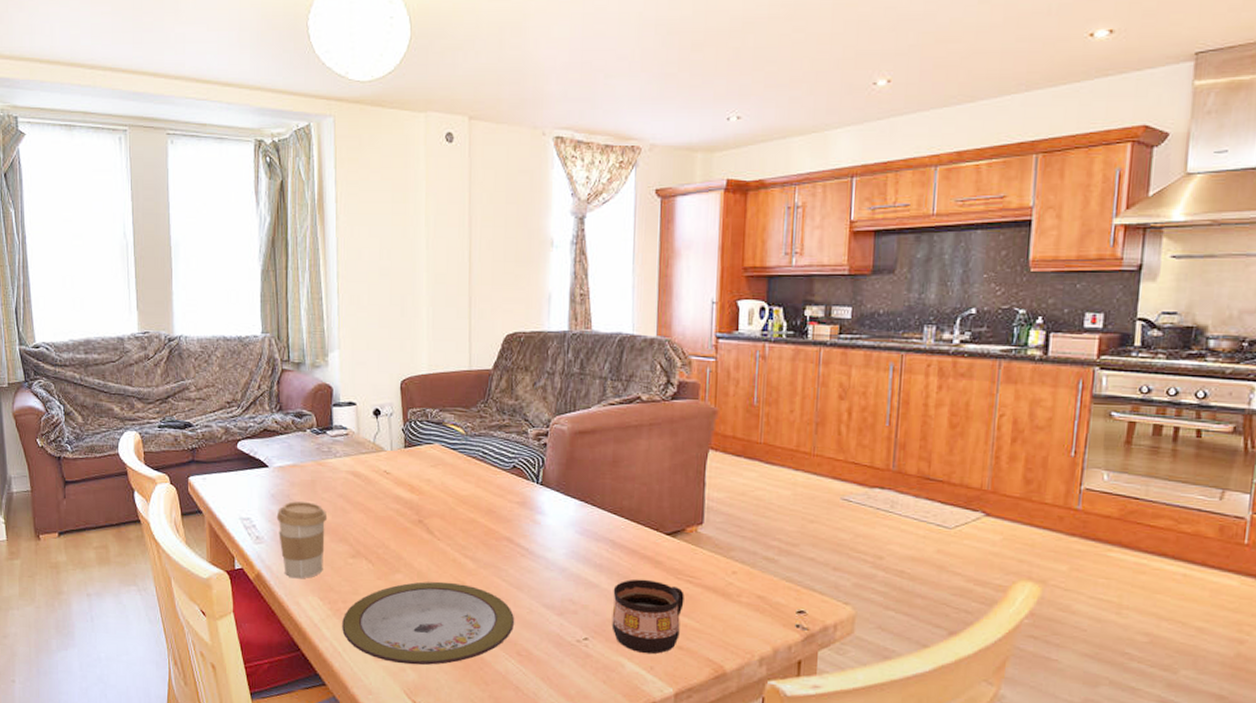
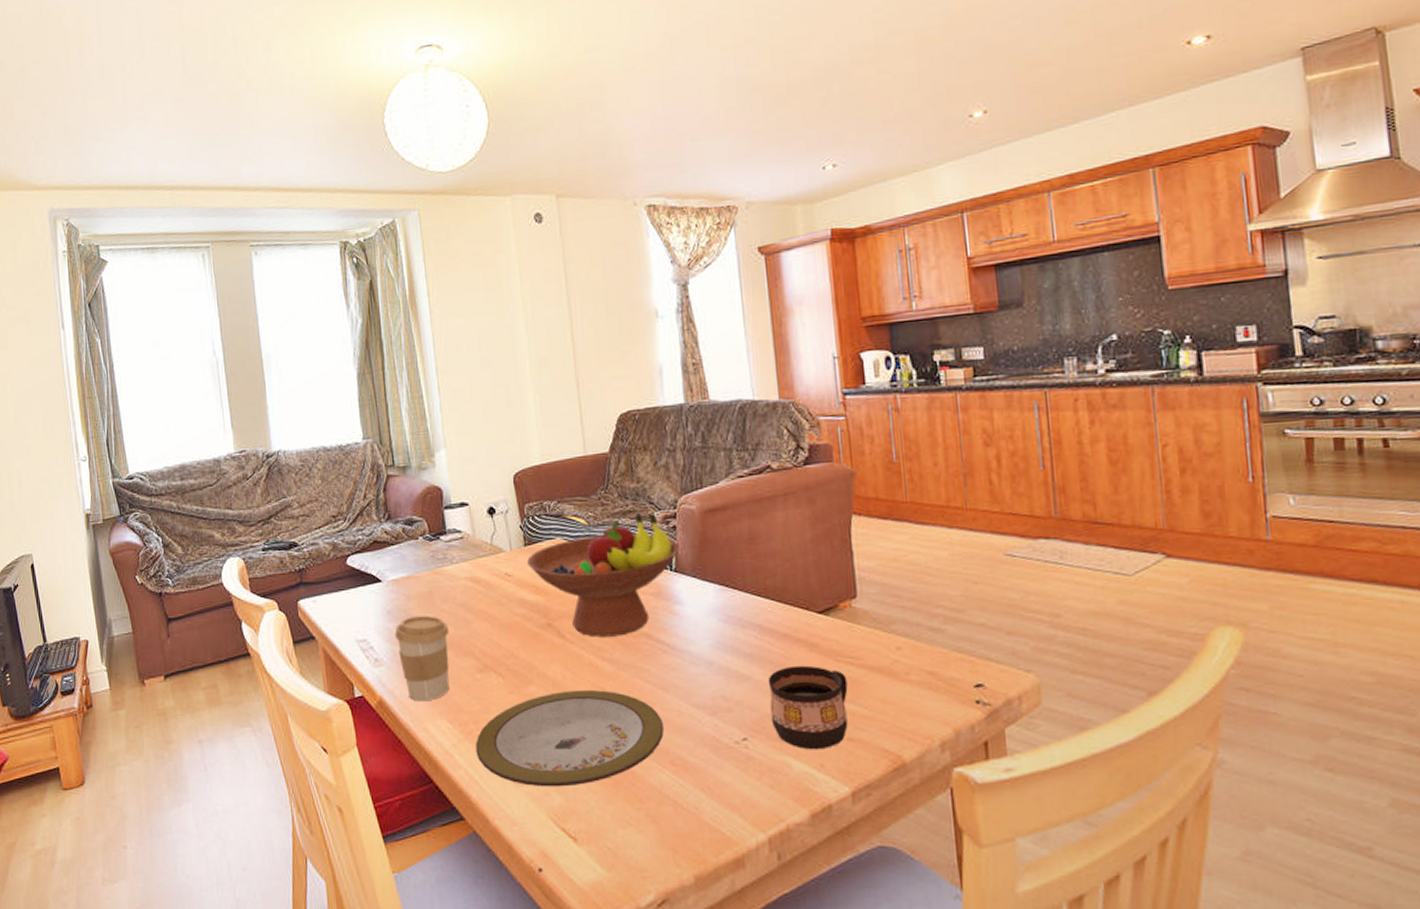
fruit bowl: none [406,428,547,538] -> present [527,513,679,637]

